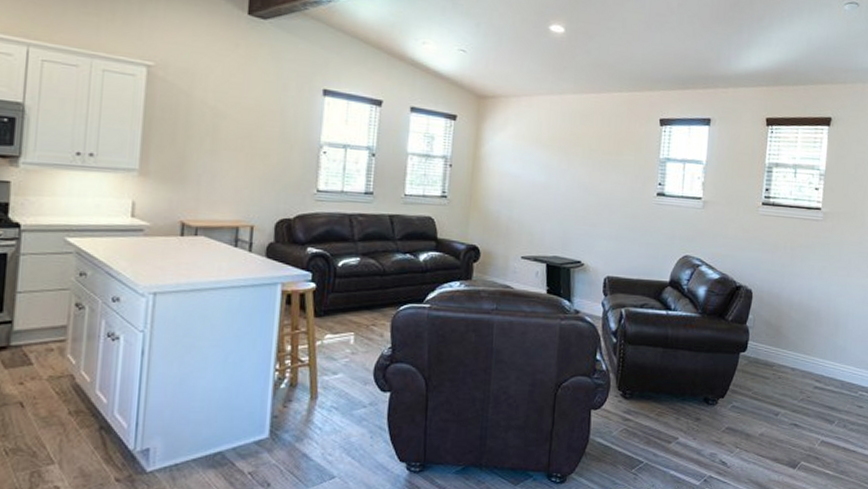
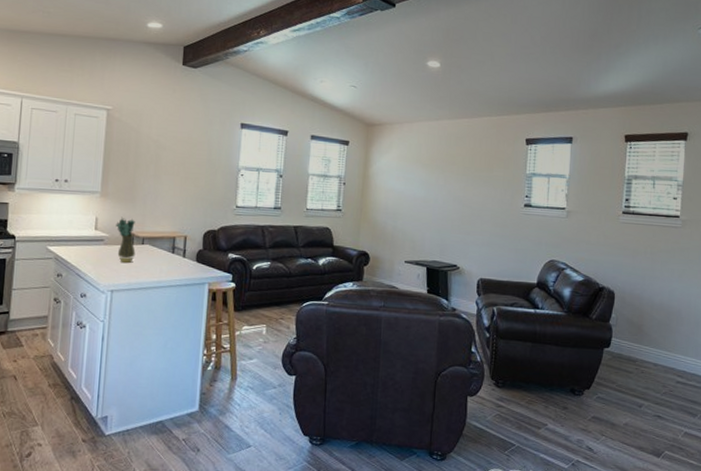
vase: none [159,201,186,259] -> present [115,217,136,264]

